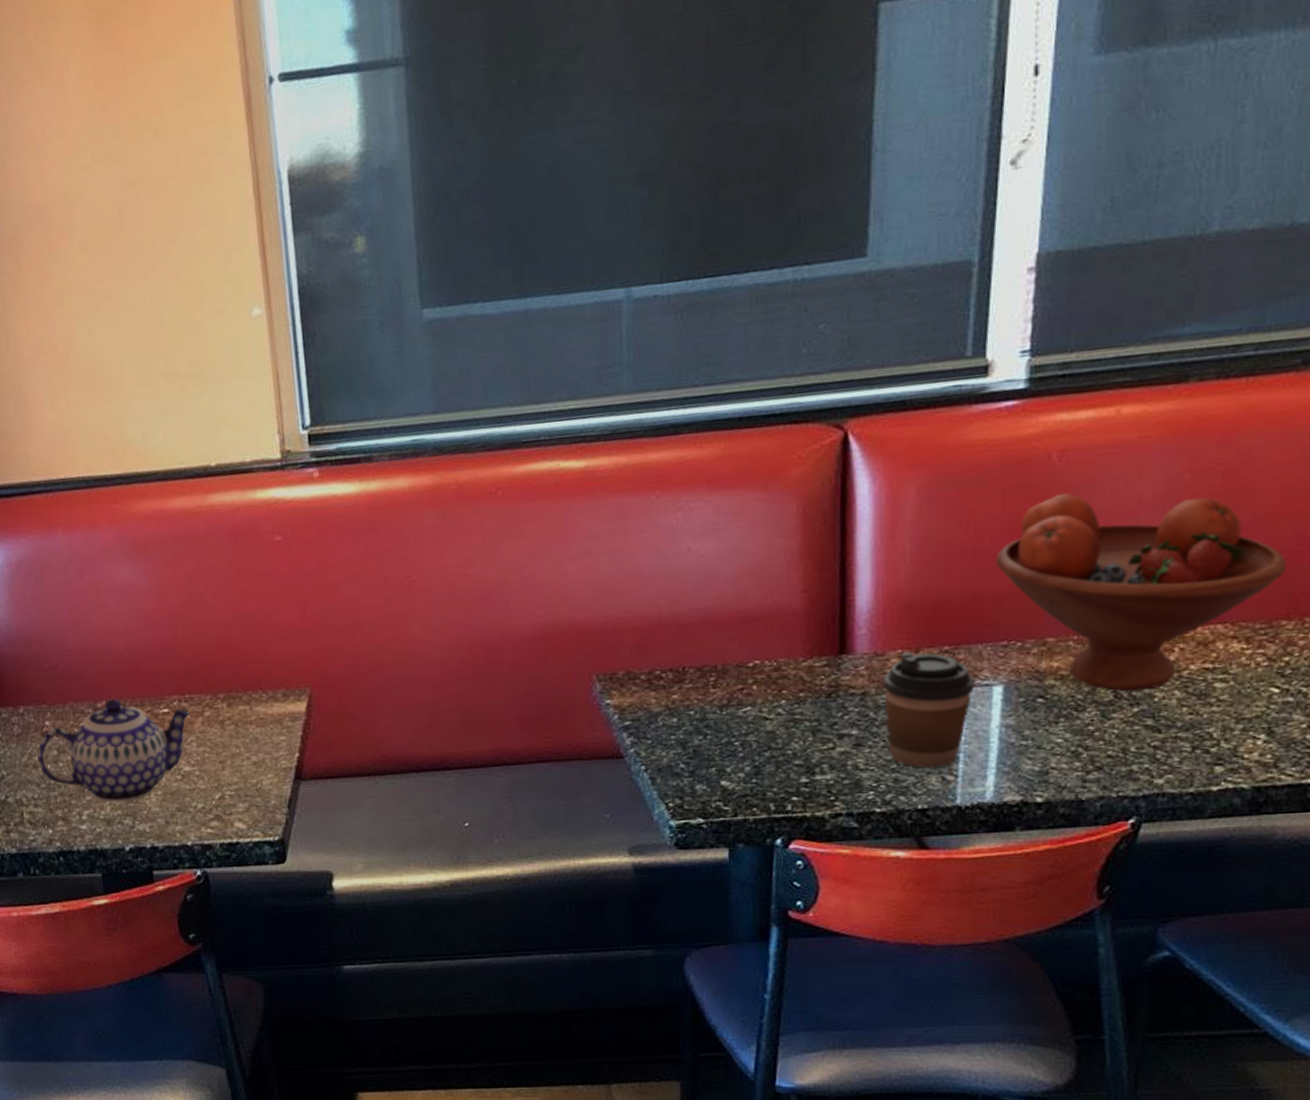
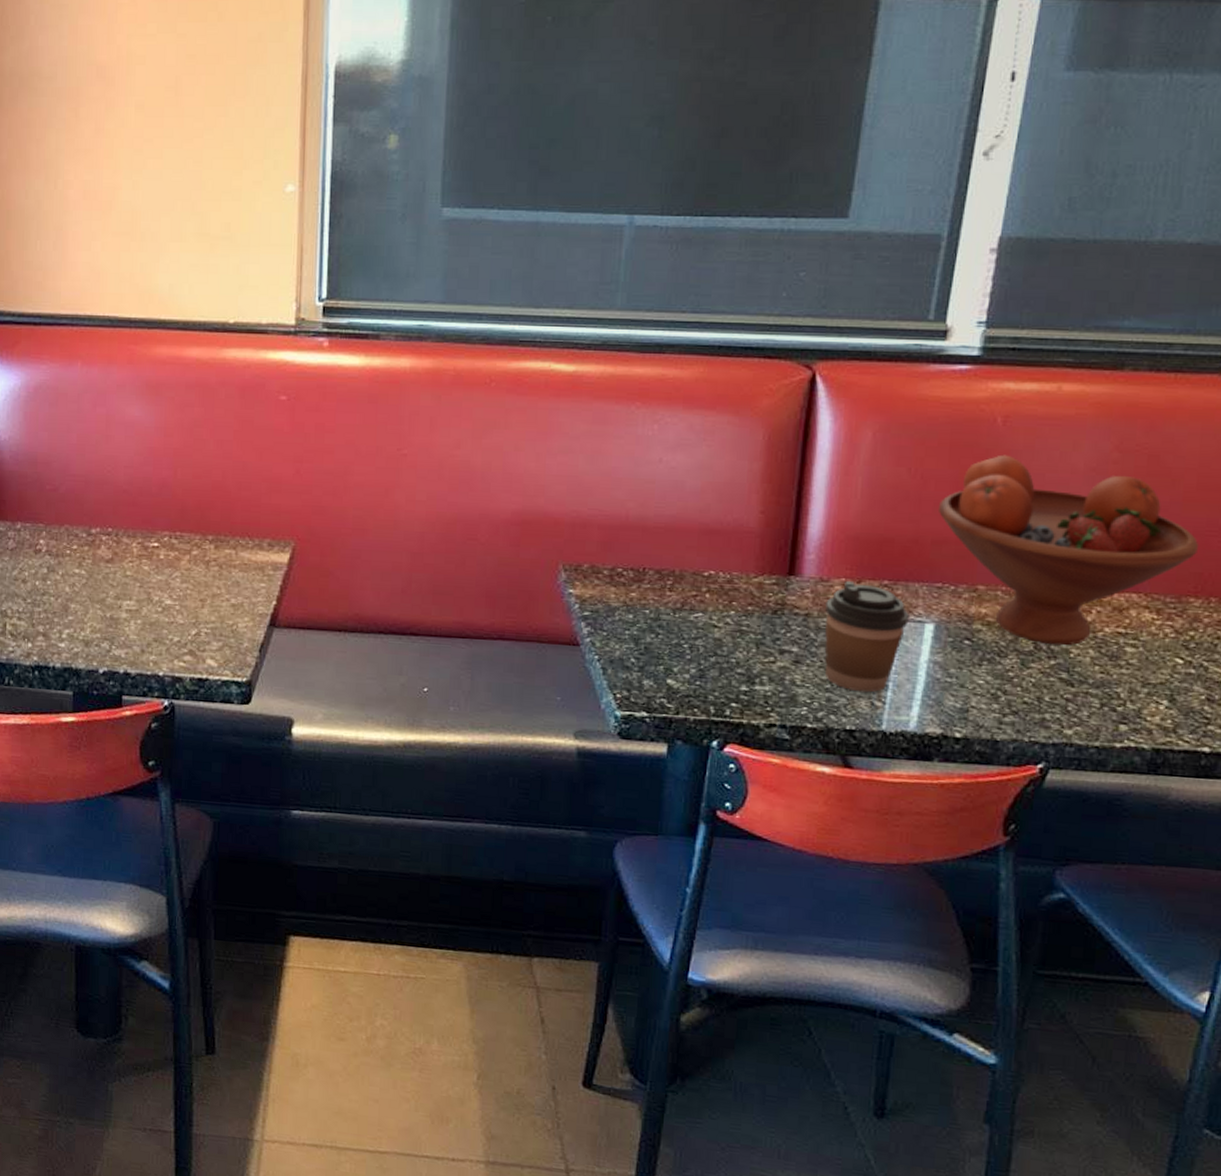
teapot: present [37,698,191,802] -> none [27,526,180,626]

